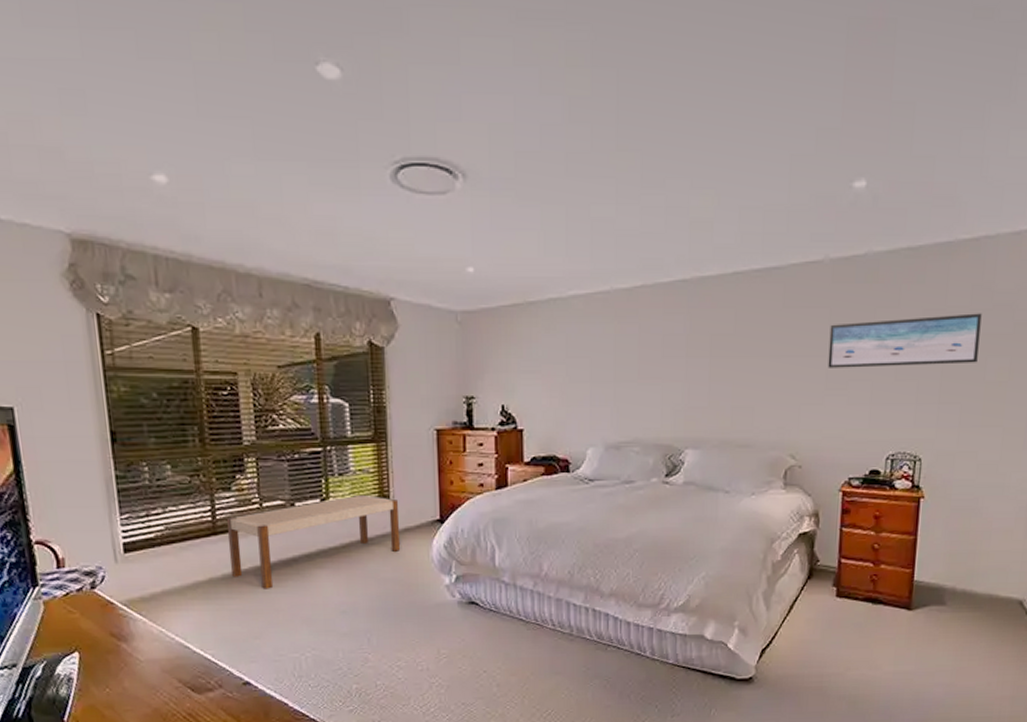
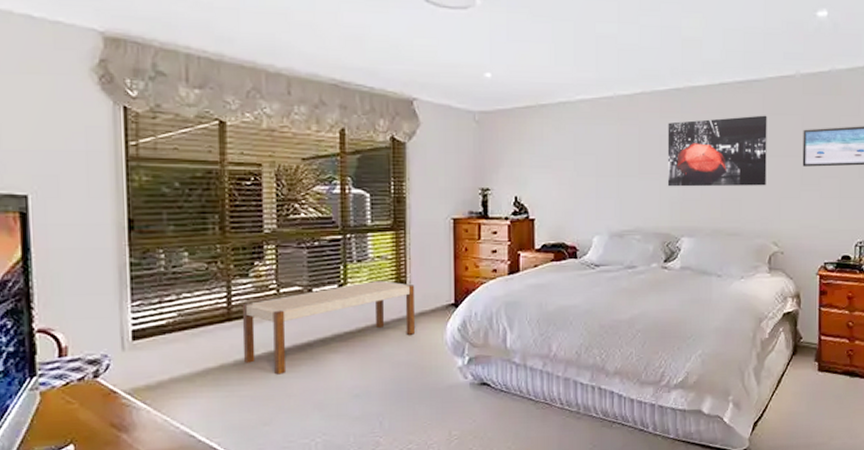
wall art: none [670,309,788,393] -> present [667,115,767,187]

